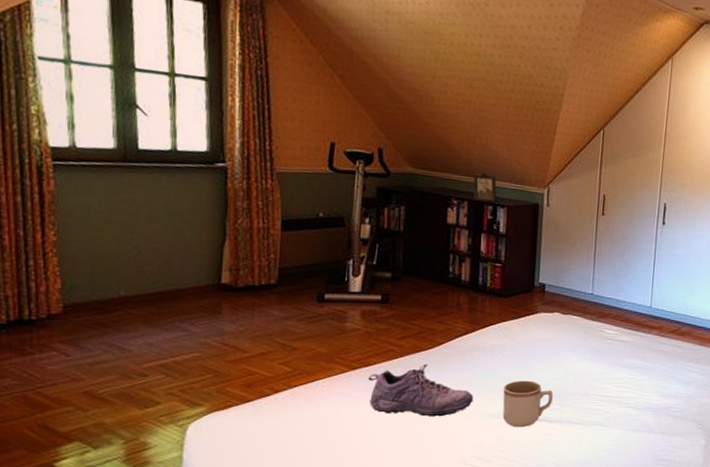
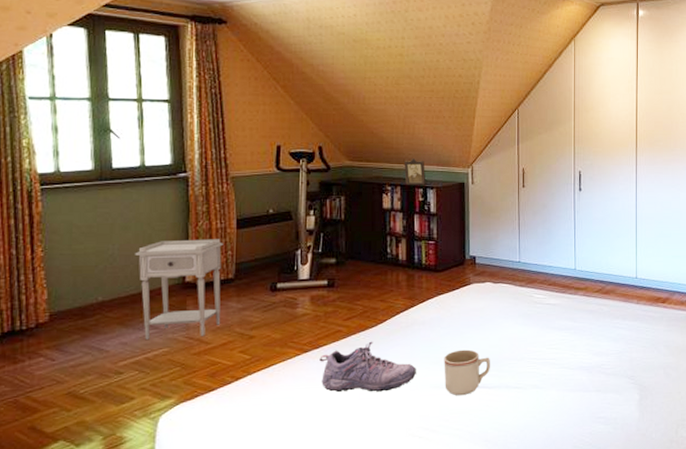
nightstand: none [164,236,266,343] -> present [135,239,223,339]

